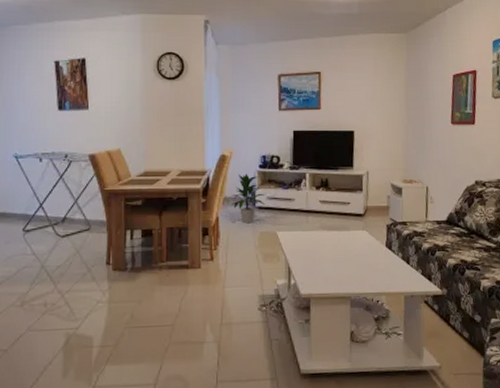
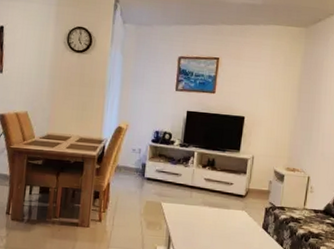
indoor plant: present [232,174,266,224] -> none [123,146,155,192]

